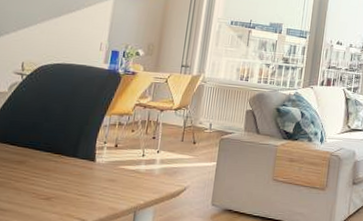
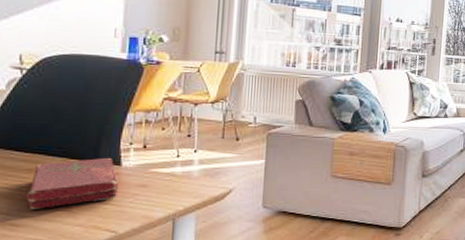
book: none [15,153,92,197] -> present [27,157,119,209]

